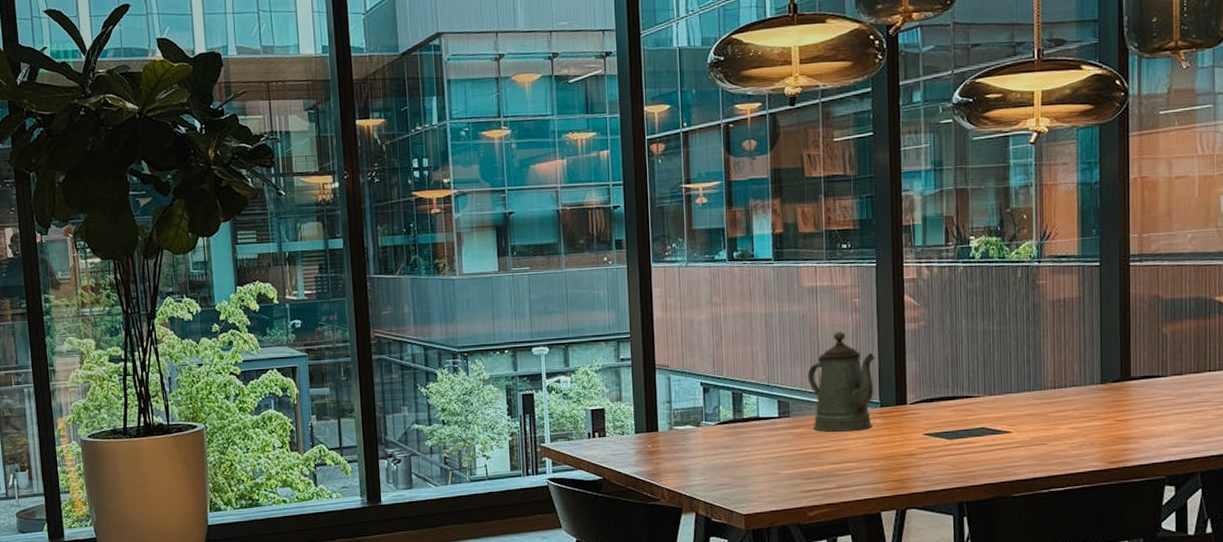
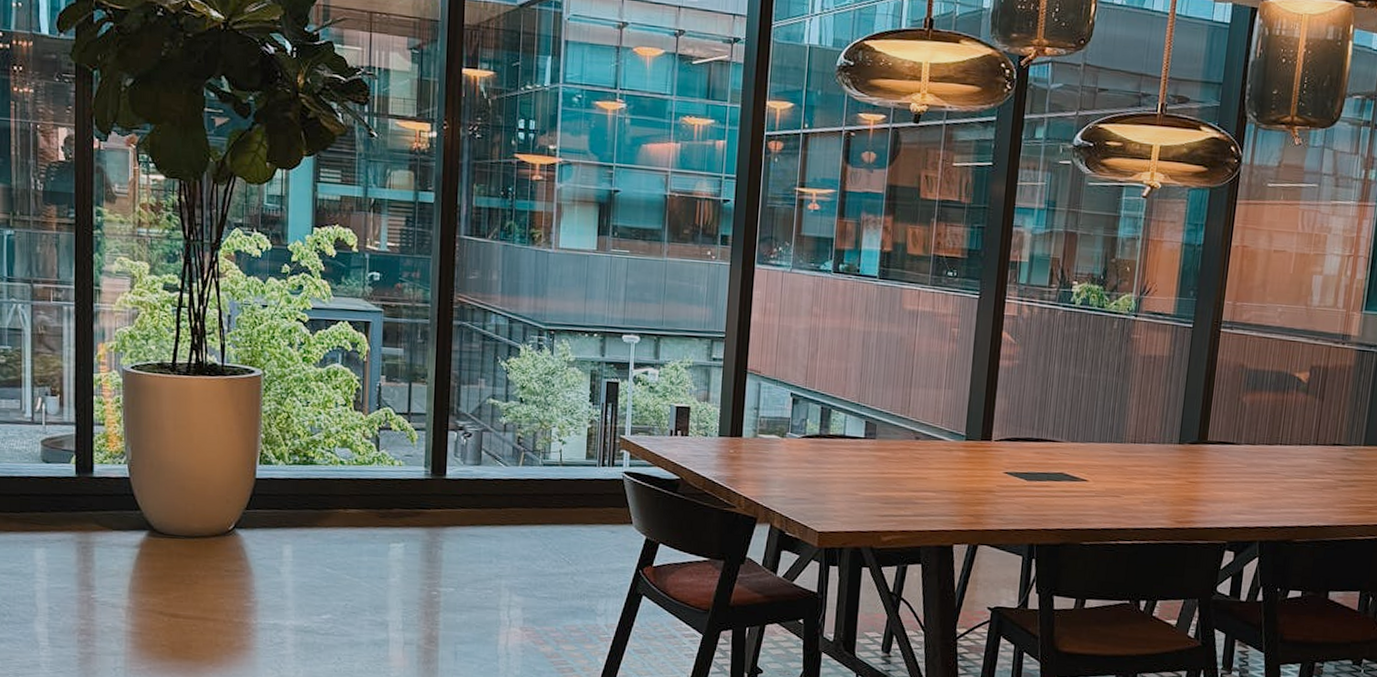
coffee pot: present [807,331,875,432] -> none [897,359,967,462]

